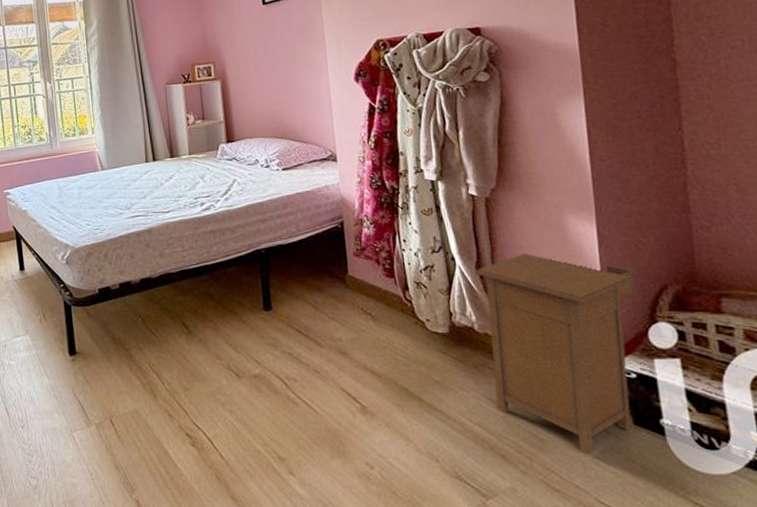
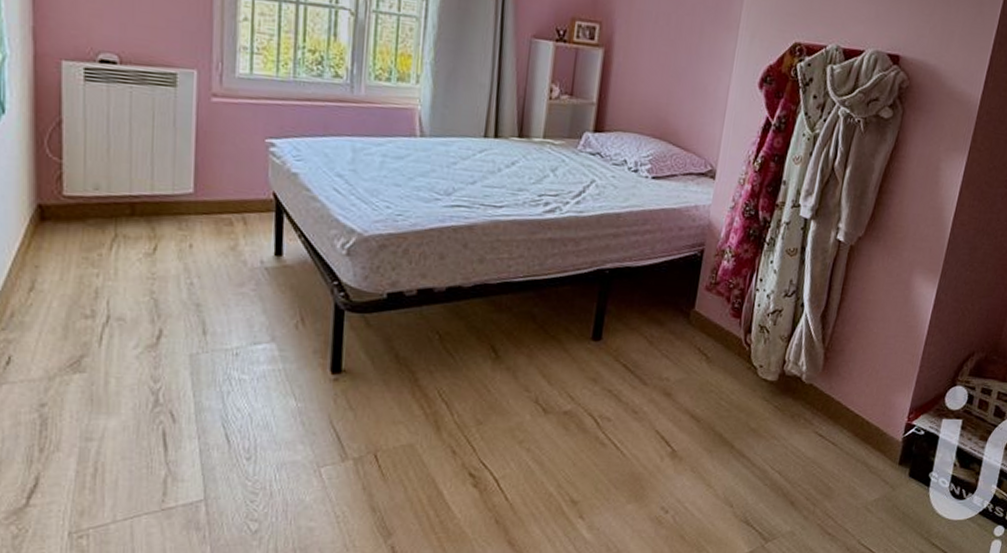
nightstand: present [476,254,635,454] -> none [799,308,953,501]

